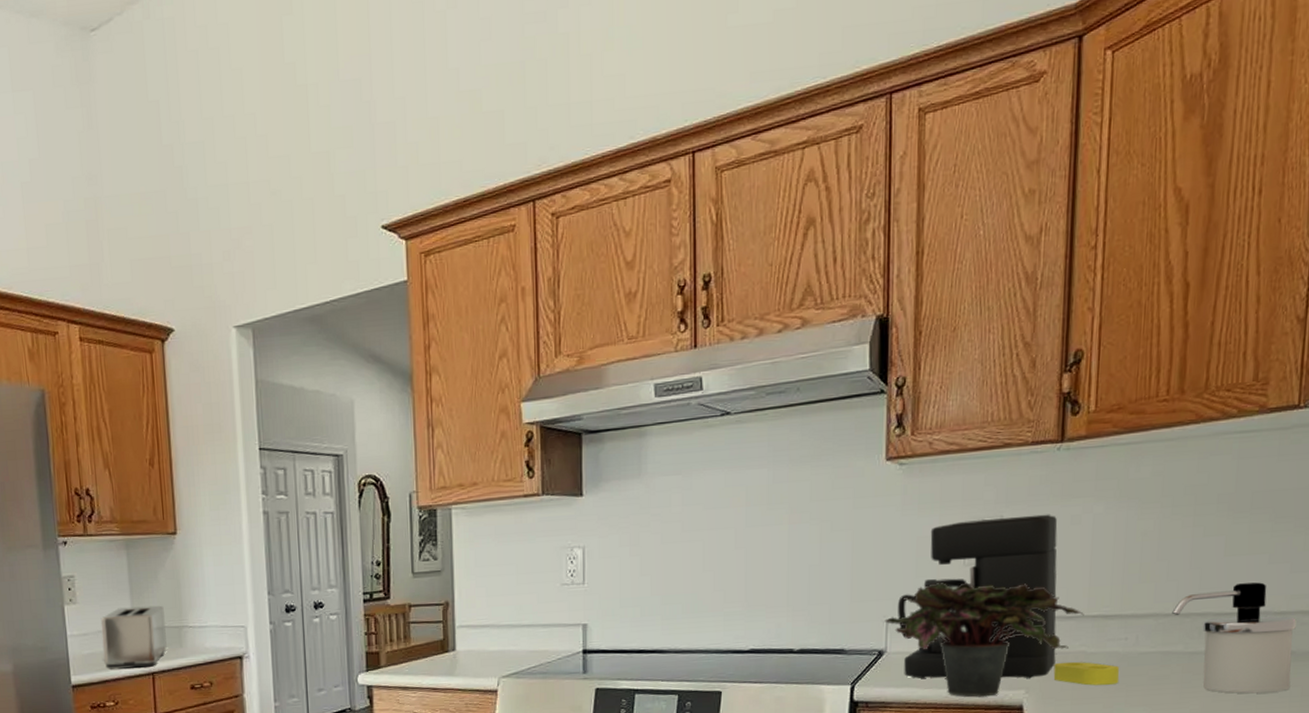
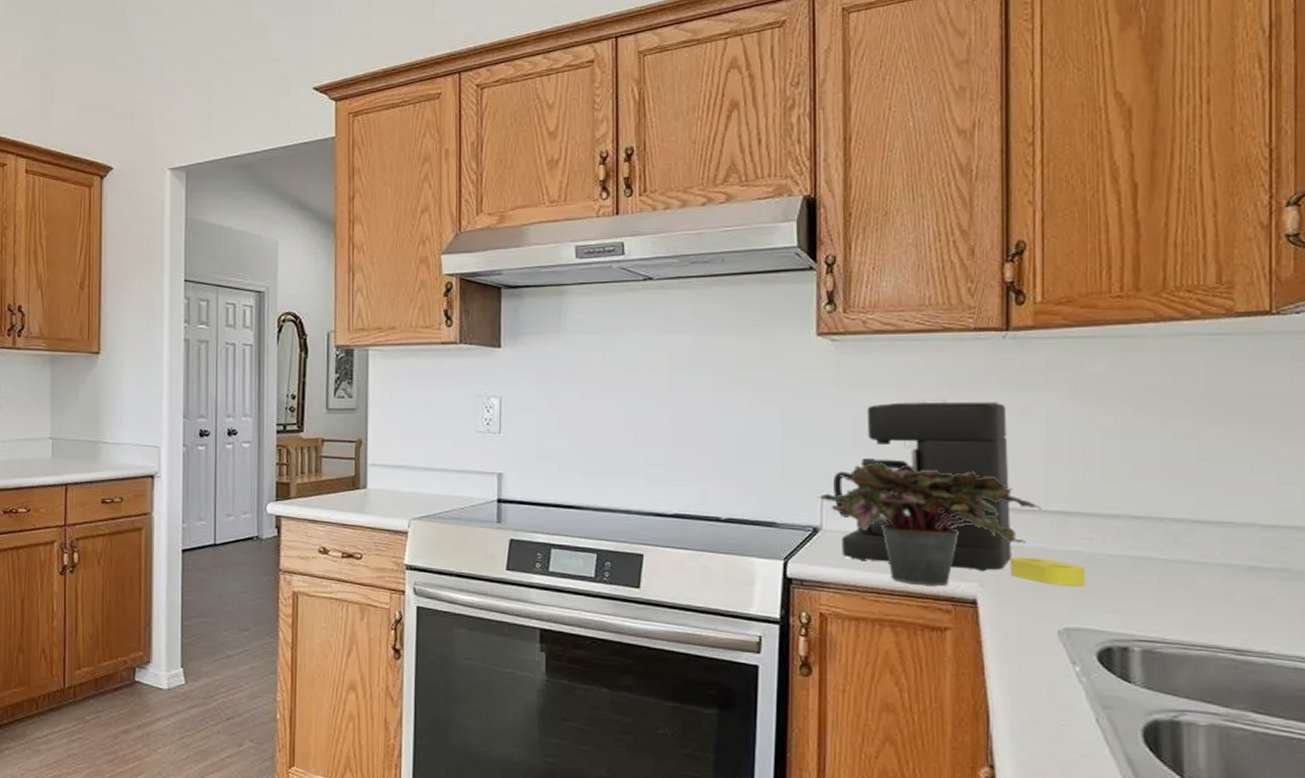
toaster: present [100,605,167,668] -> none [20,419,82,478]
soap dispenser: present [1172,582,1297,694] -> none [1142,491,1288,612]

